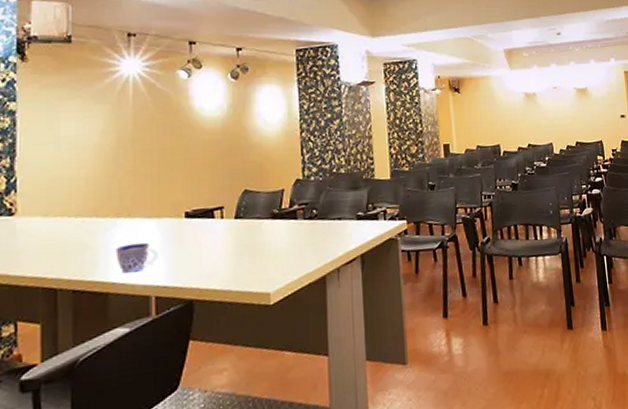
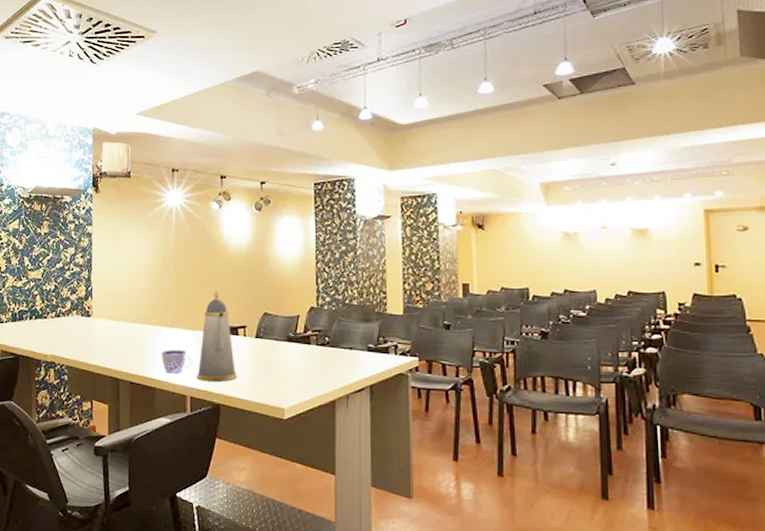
coffee pot: none [162,169,213,276] -> present [196,290,237,381]

